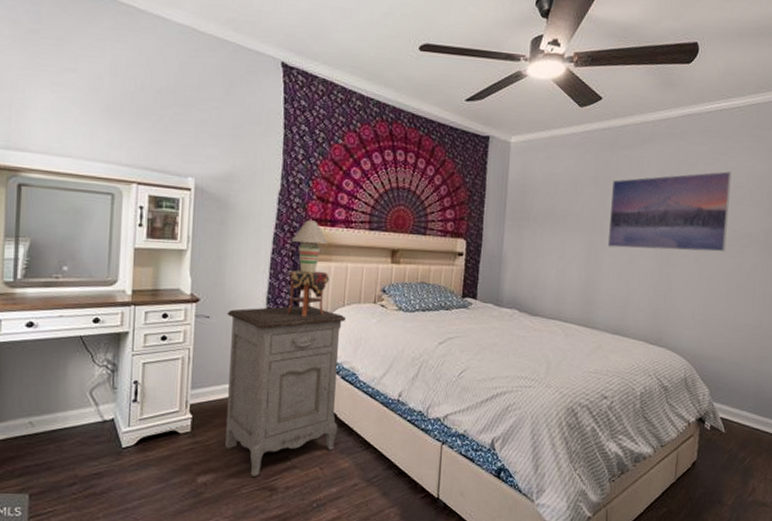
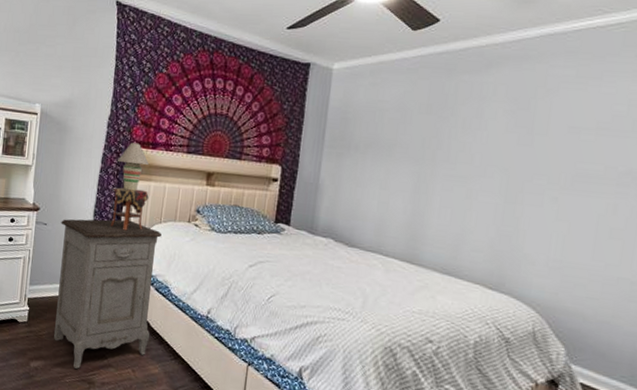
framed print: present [608,171,732,252] -> none [441,98,607,192]

